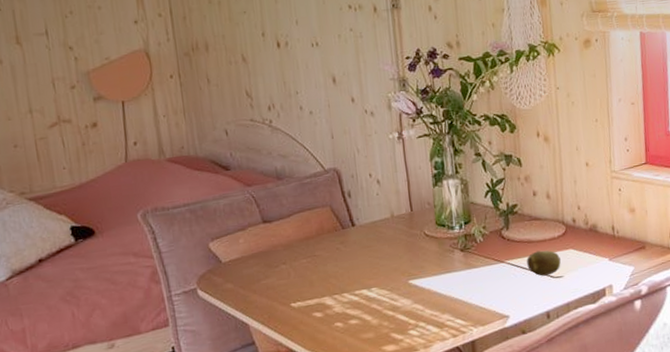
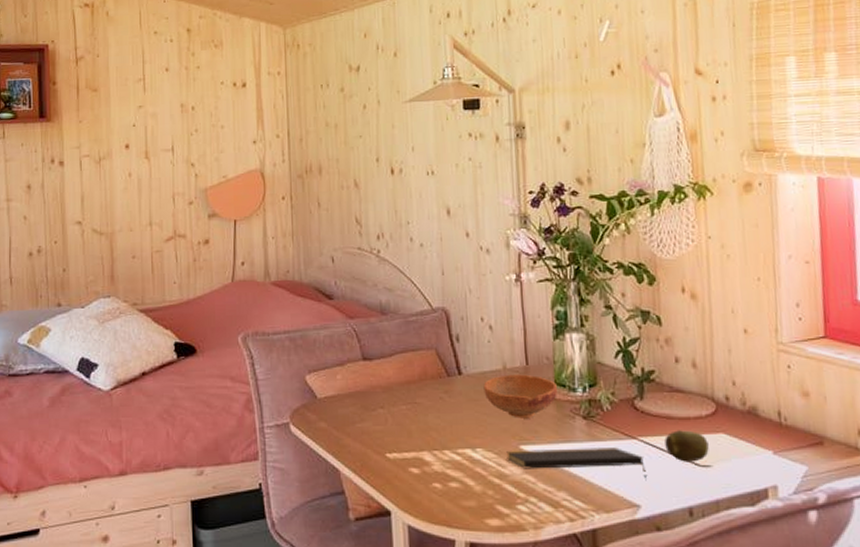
bowl: none [374,219,438,258] -> present [483,374,557,419]
notepad: none [398,271,513,300] -> present [506,448,647,481]

